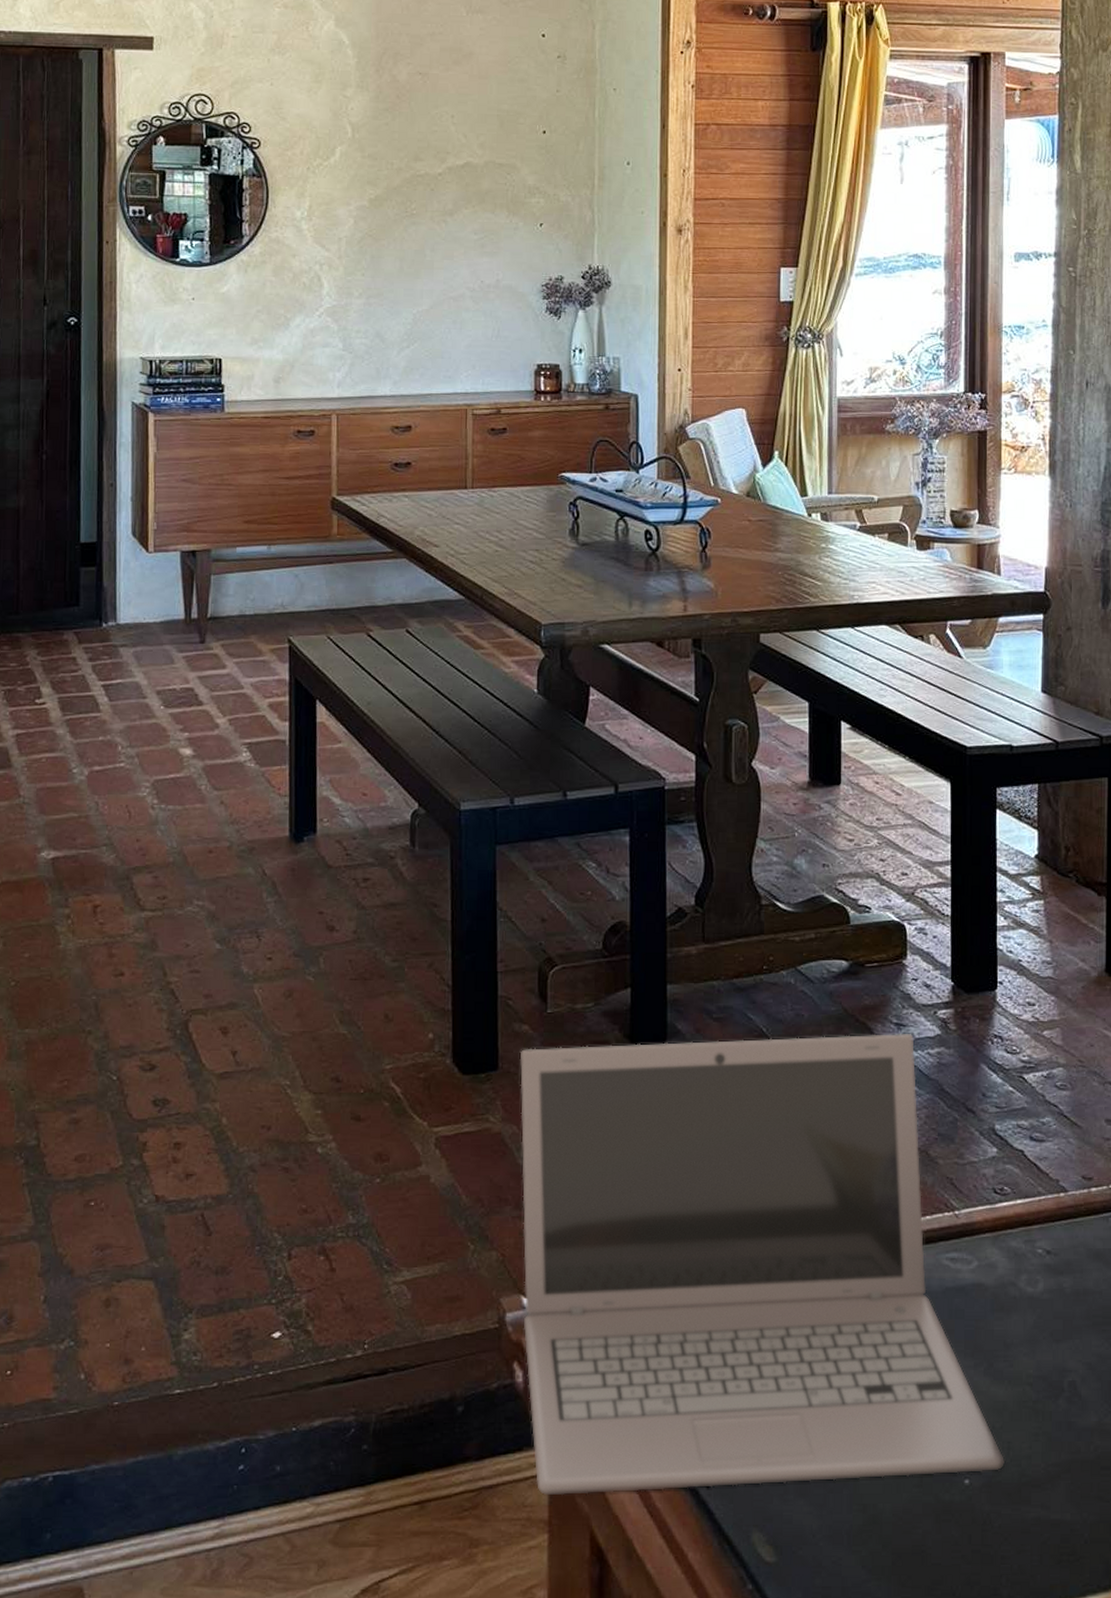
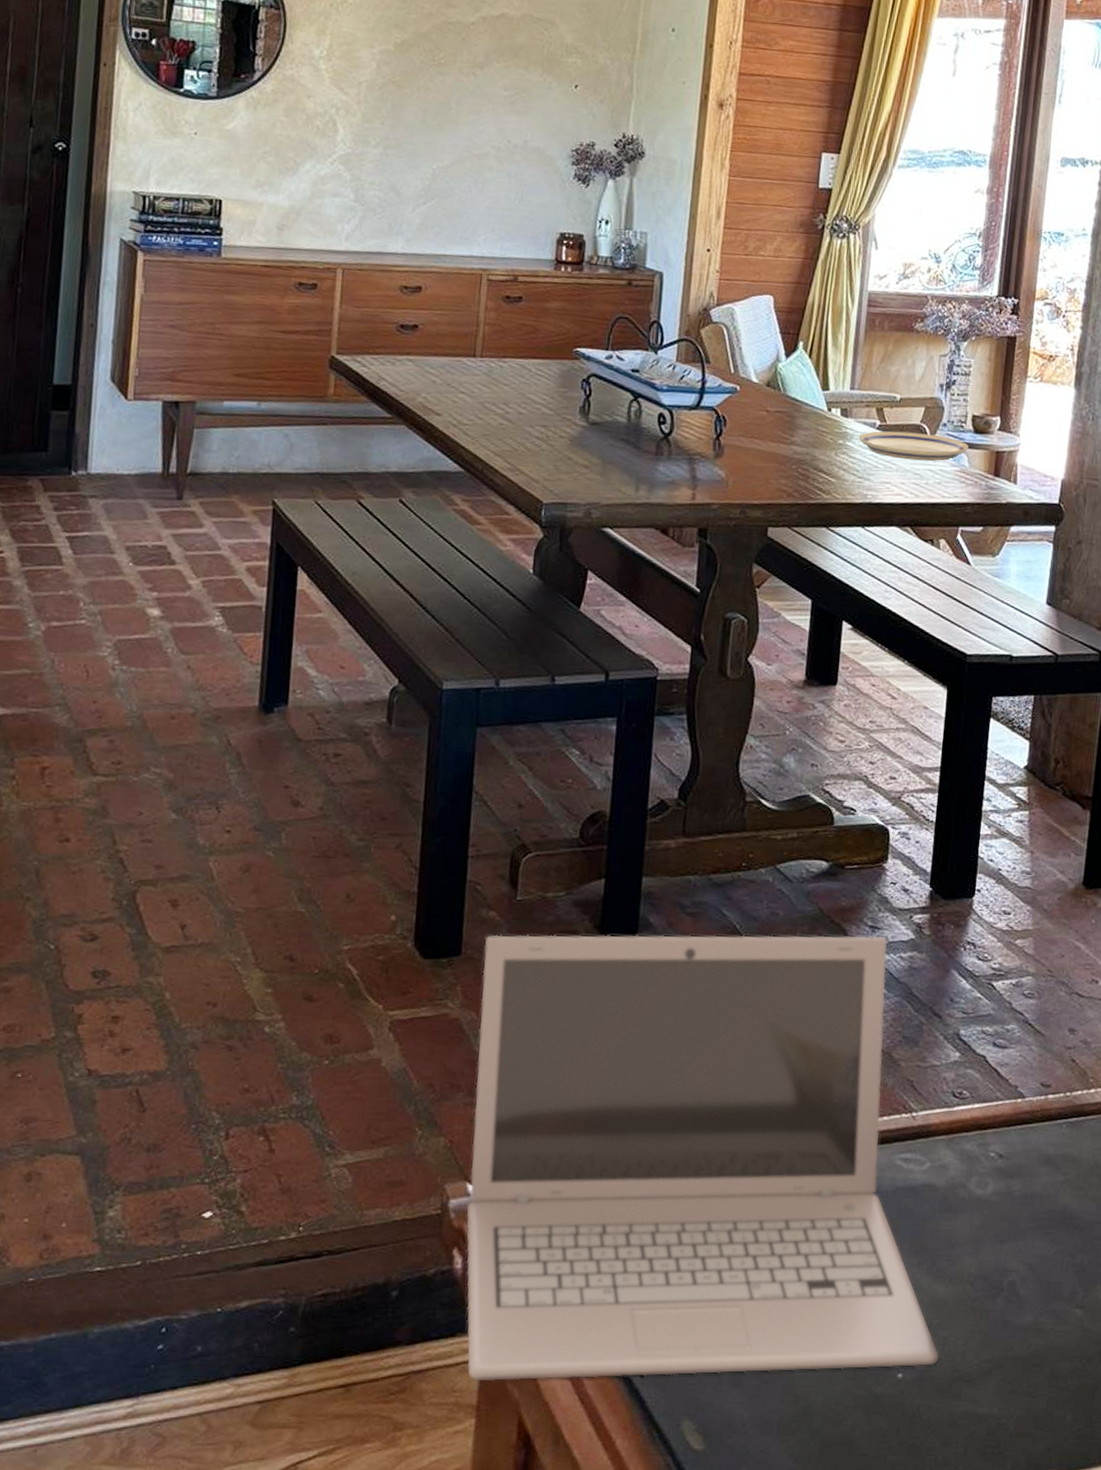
plate: none [840,531,949,559] -> present [858,431,968,461]

